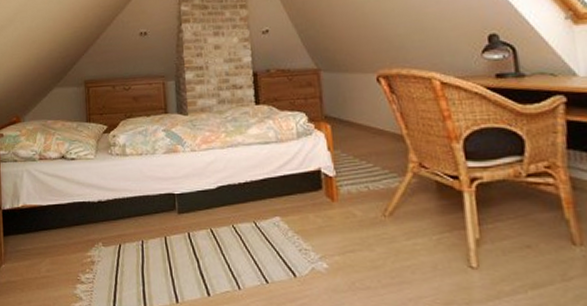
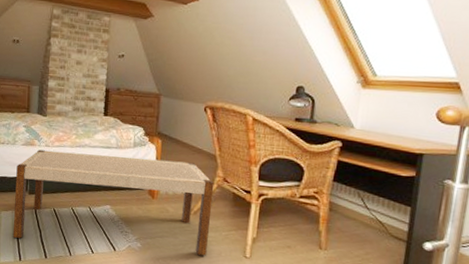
bench: none [160,148,417,273] -> present [12,150,215,256]

